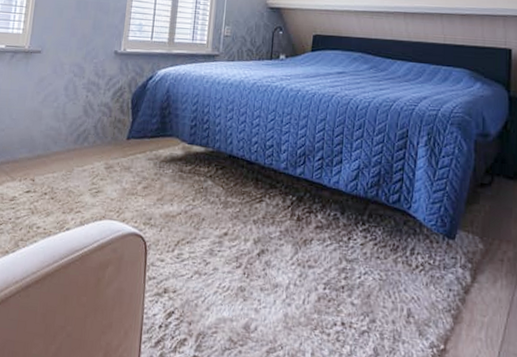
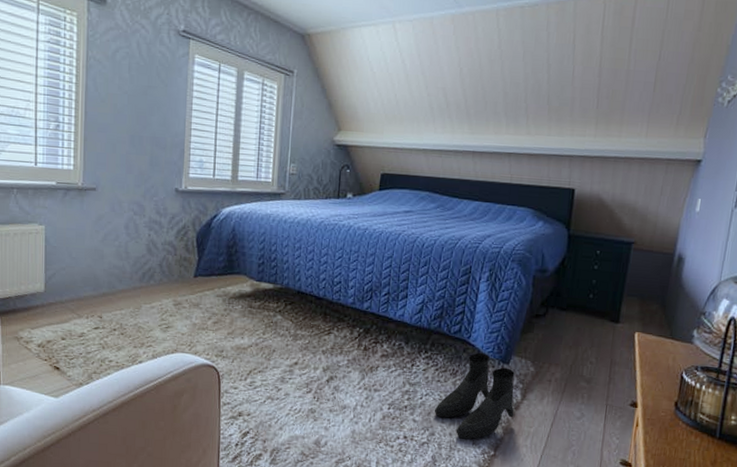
boots: none [374,225,464,329] -> present [434,352,515,439]

